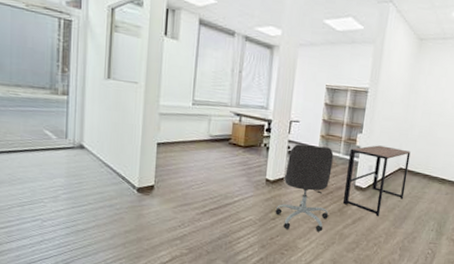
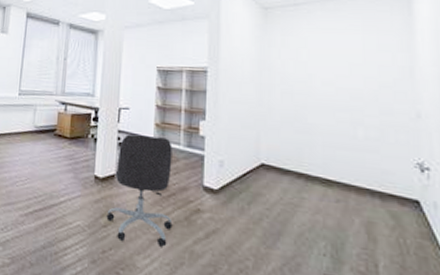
desk: present [342,145,411,217] -> none [189,134,273,231]

